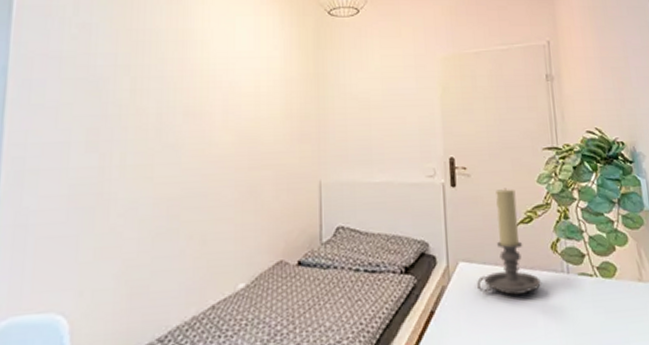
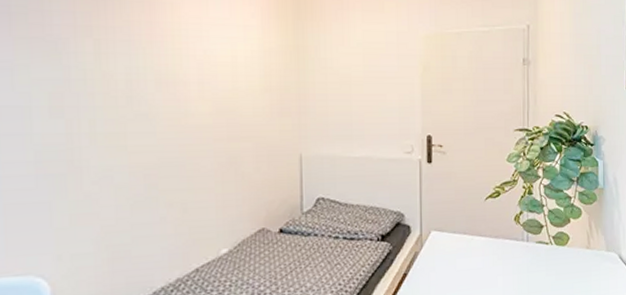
candle holder: present [477,188,541,295] -> none [447,165,503,260]

